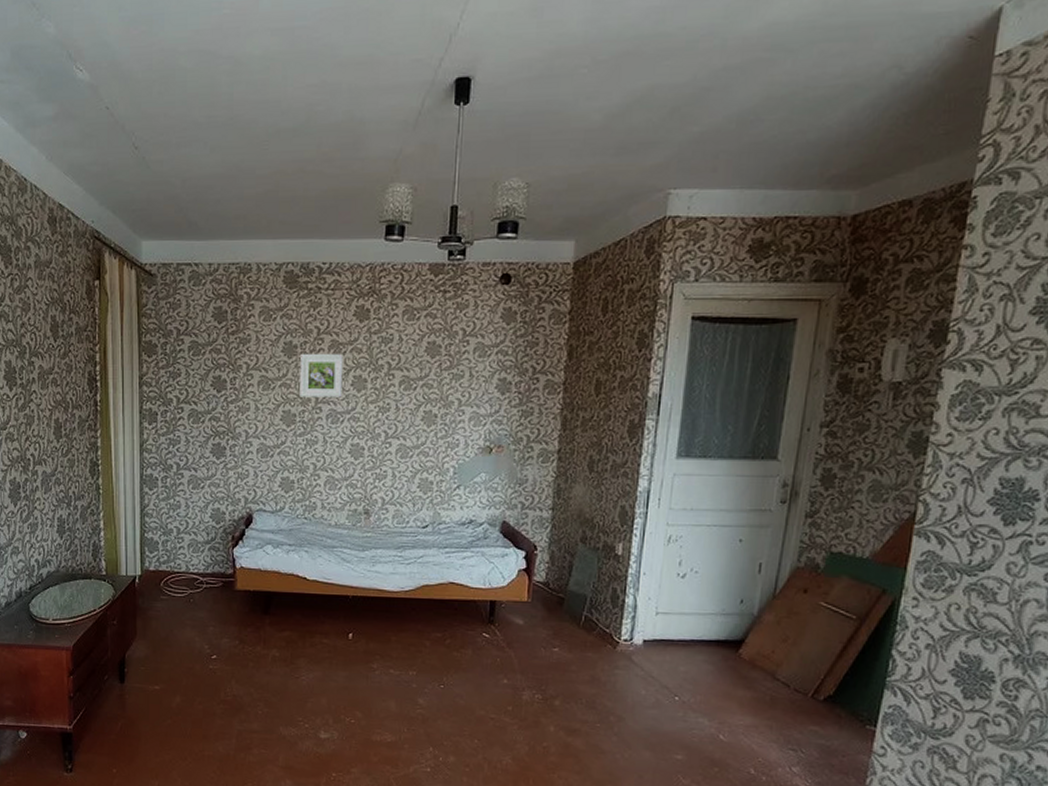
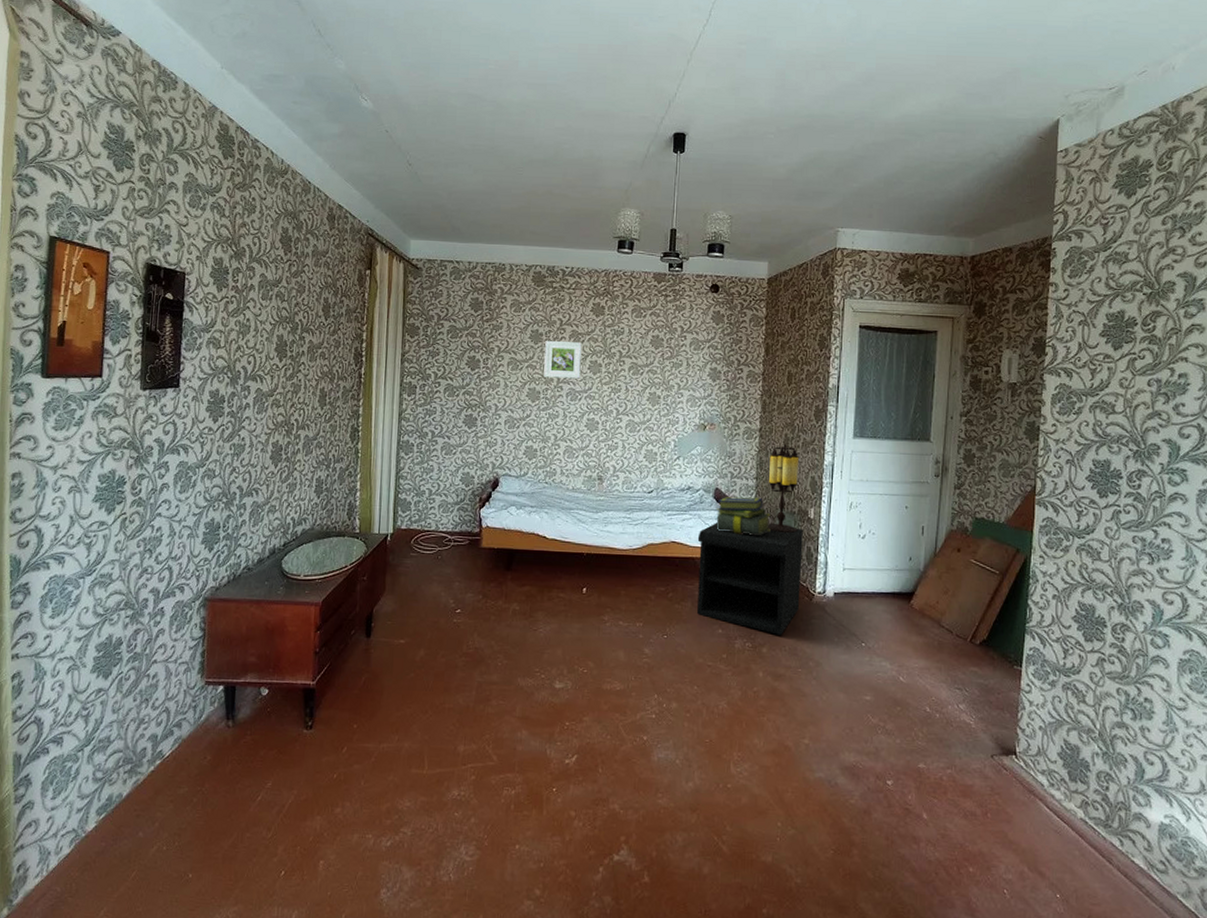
nightstand: none [479,561,608,687] -> present [697,522,803,635]
stack of books: none [502,531,569,576] -> present [716,497,771,536]
table lamp: none [563,468,607,573] -> present [767,444,800,534]

